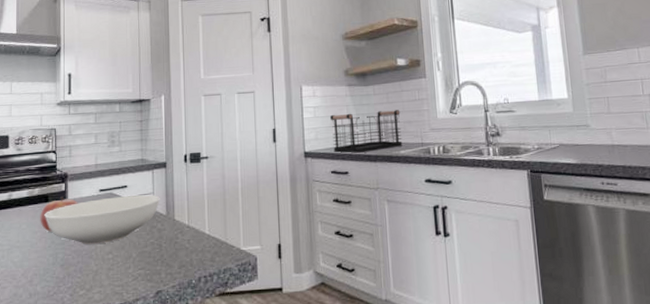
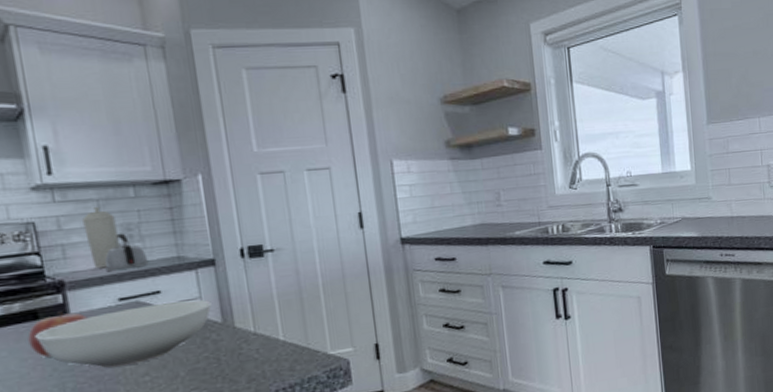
canister: none [85,119,105,166] -> present [82,207,120,269]
kettle: none [94,139,122,169] -> present [105,233,149,272]
dish rack: present [329,110,403,153] -> none [429,186,518,237]

